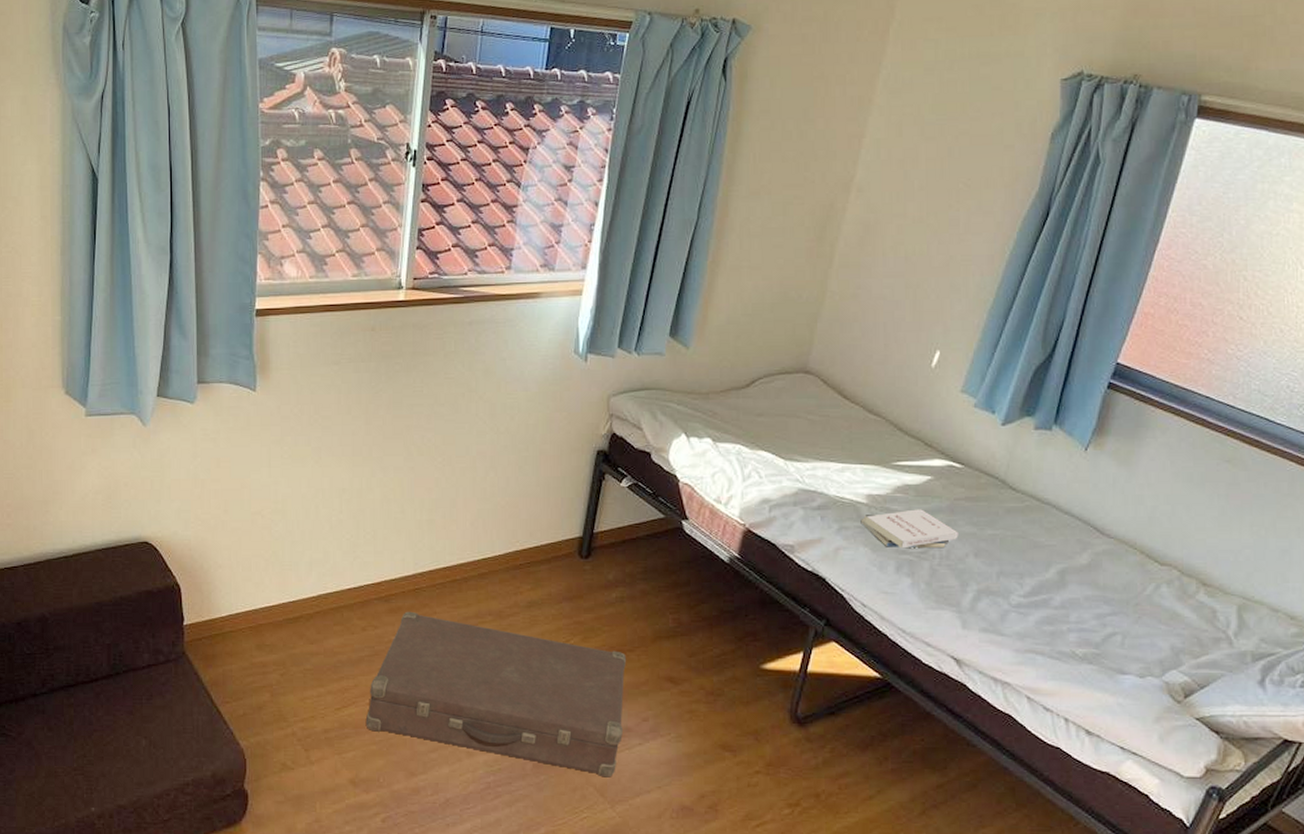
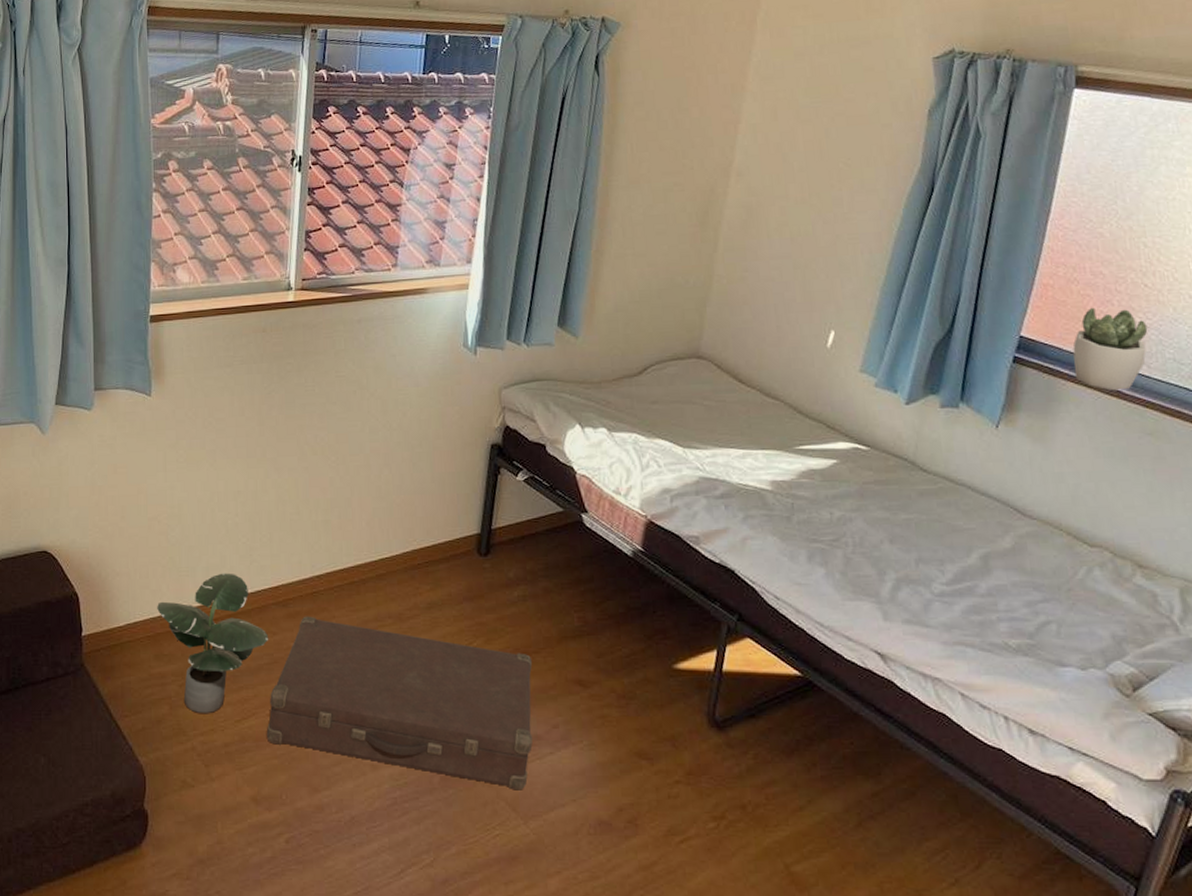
potted plant: none [259,568,371,702] -> present [157,573,269,714]
books: present [860,509,958,549] -> none [766,494,871,537]
succulent plant: none [1164,338,1238,419] -> present [1072,308,1148,391]

